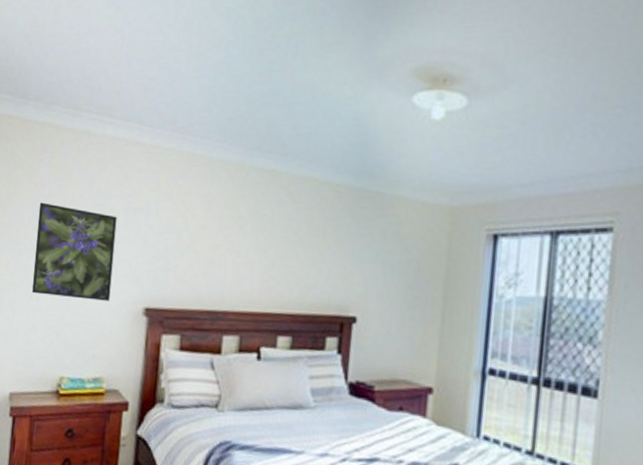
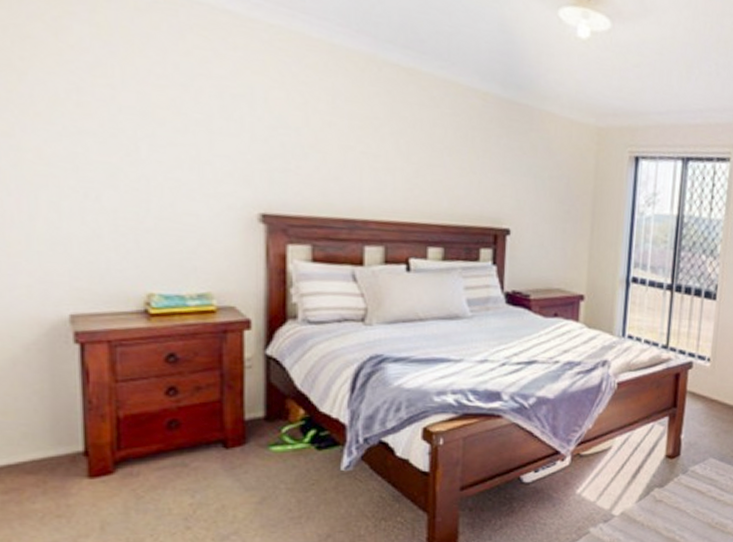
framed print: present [31,202,117,301] -> none [81,71,210,205]

